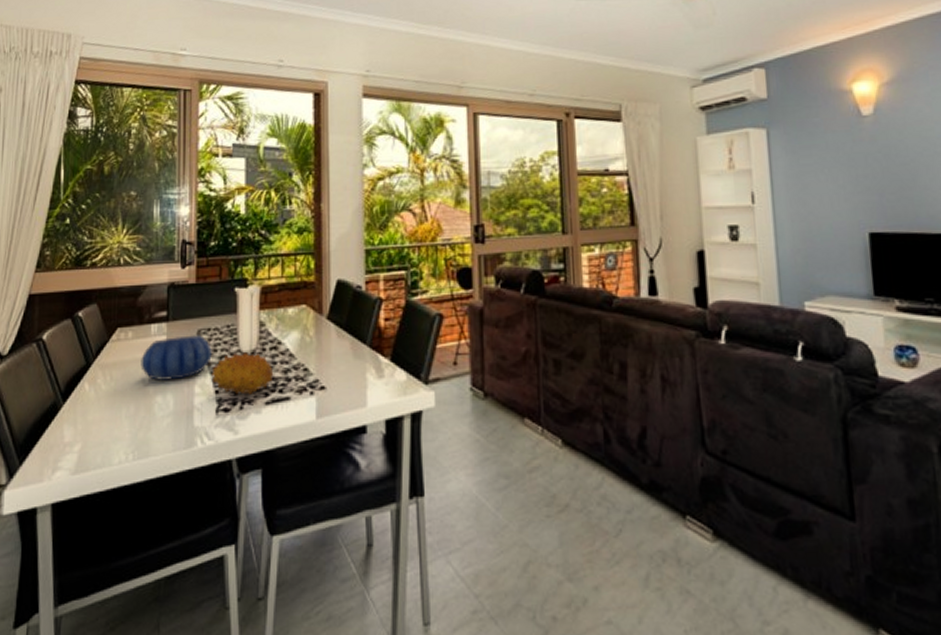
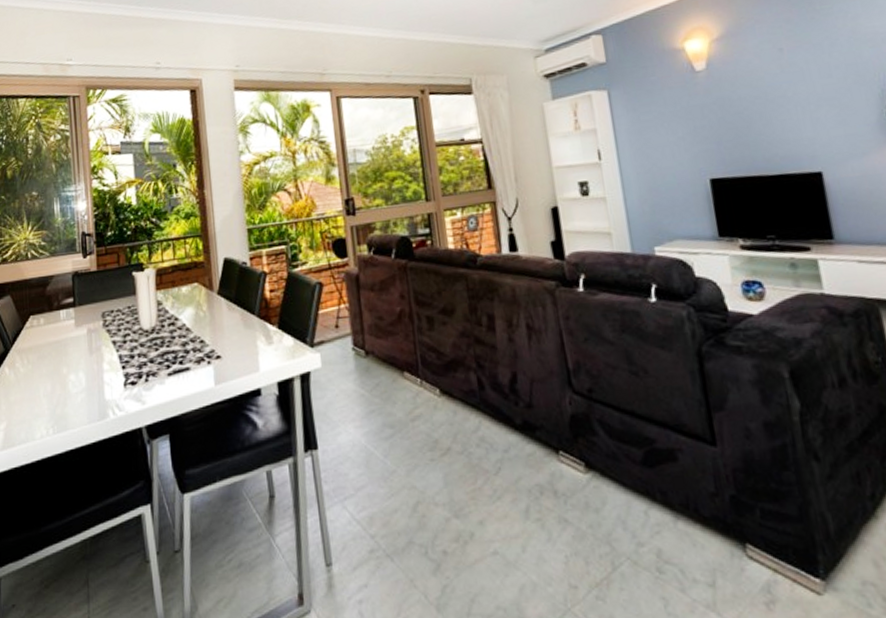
decorative bowl: present [141,335,212,382] -> none [53,317,117,362]
fruit: present [211,352,274,395] -> none [117,329,174,369]

